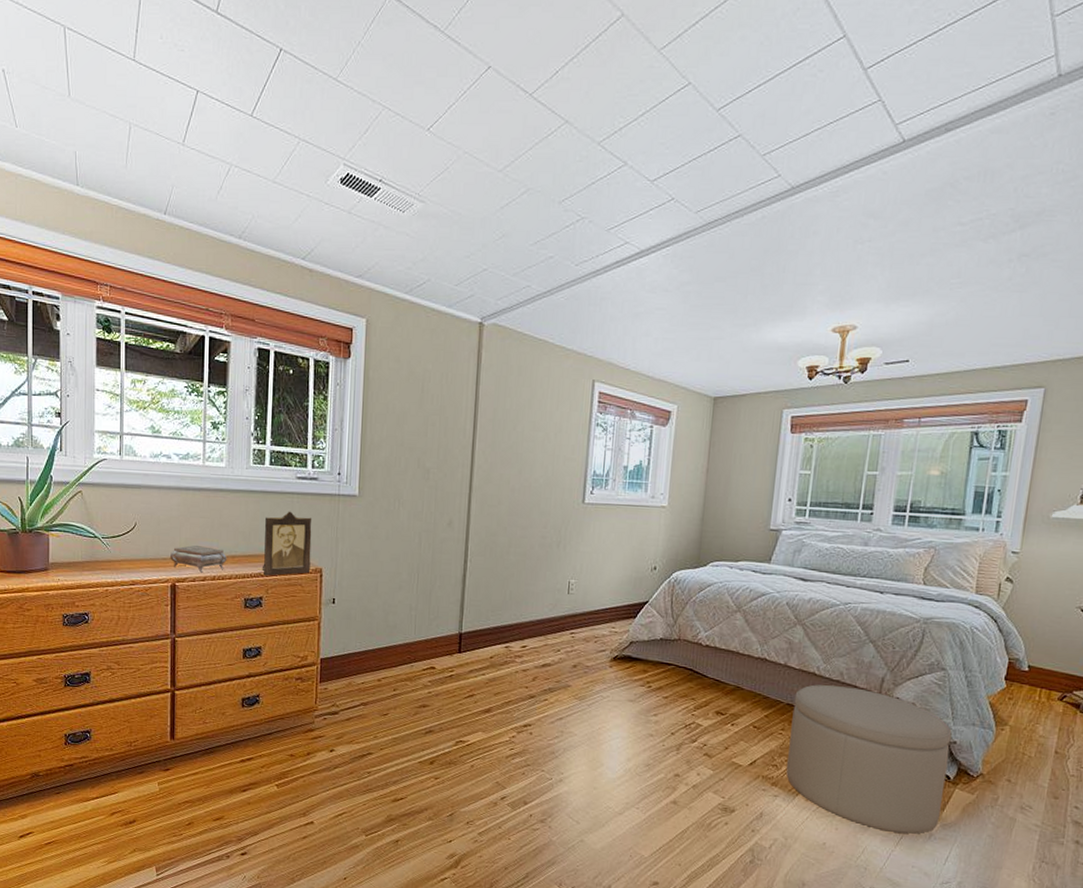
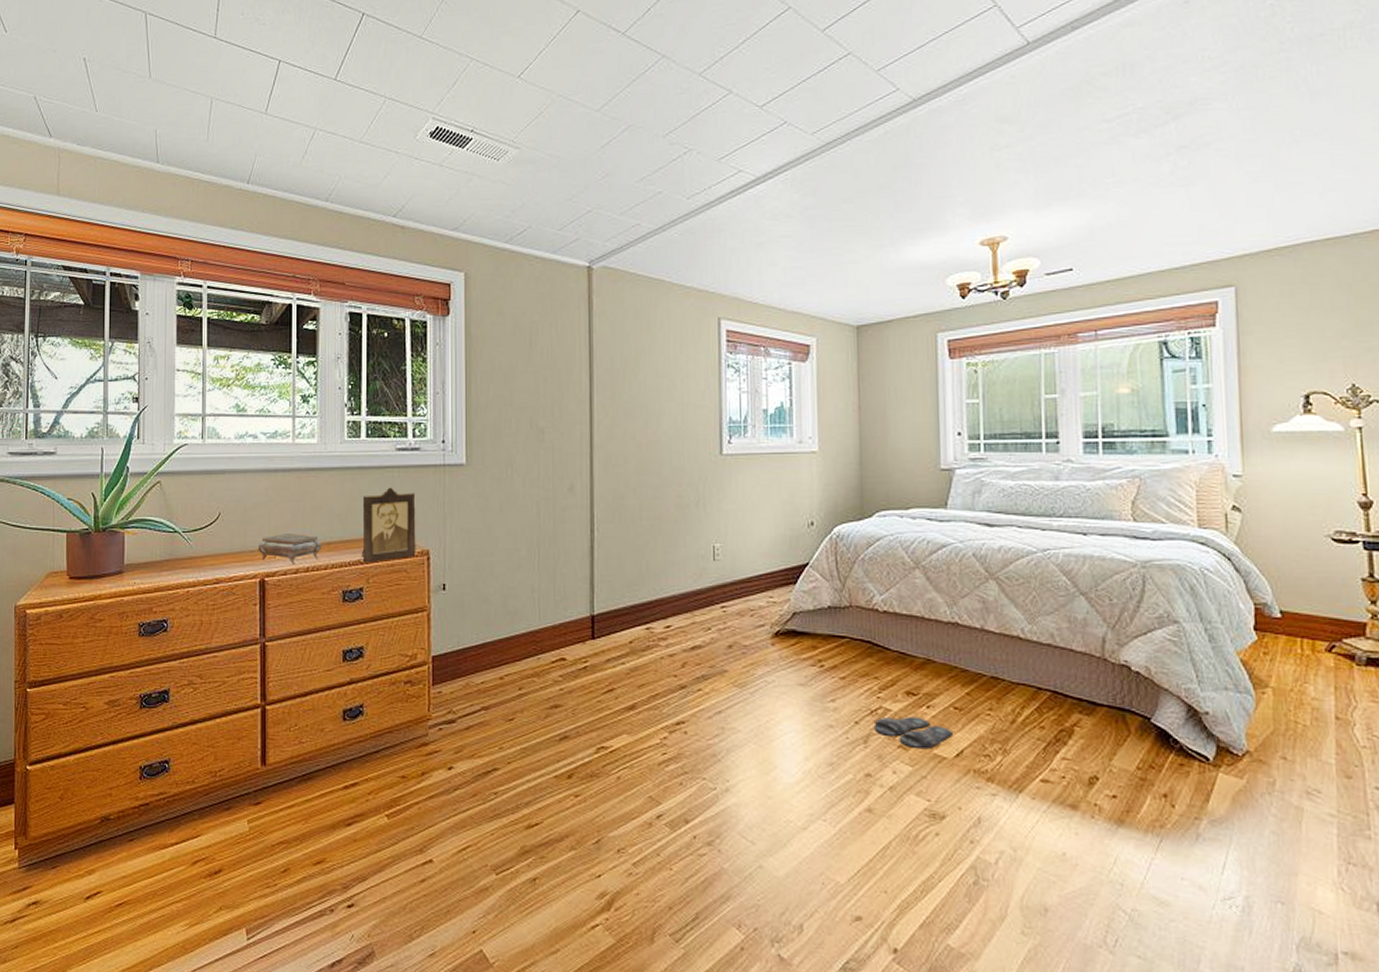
slippers: none [686,730,749,758] -> present [873,716,952,750]
ottoman: present [786,684,952,834] -> none [999,651,1205,835]

